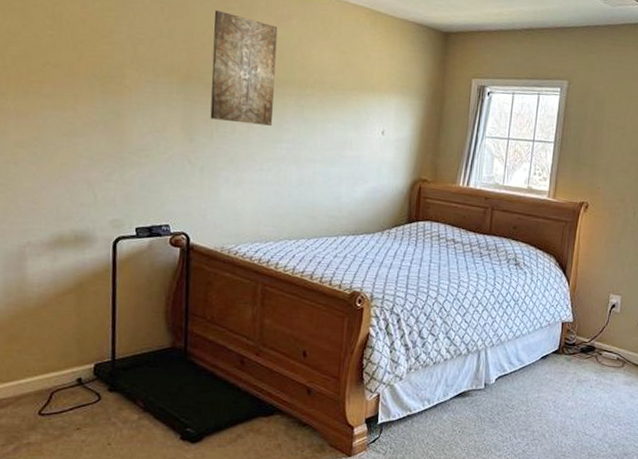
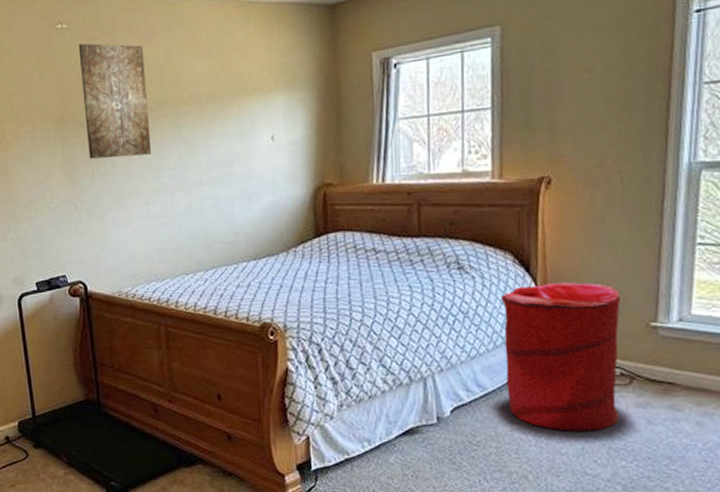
laundry hamper: none [538,284,623,401] -> present [501,281,620,432]

